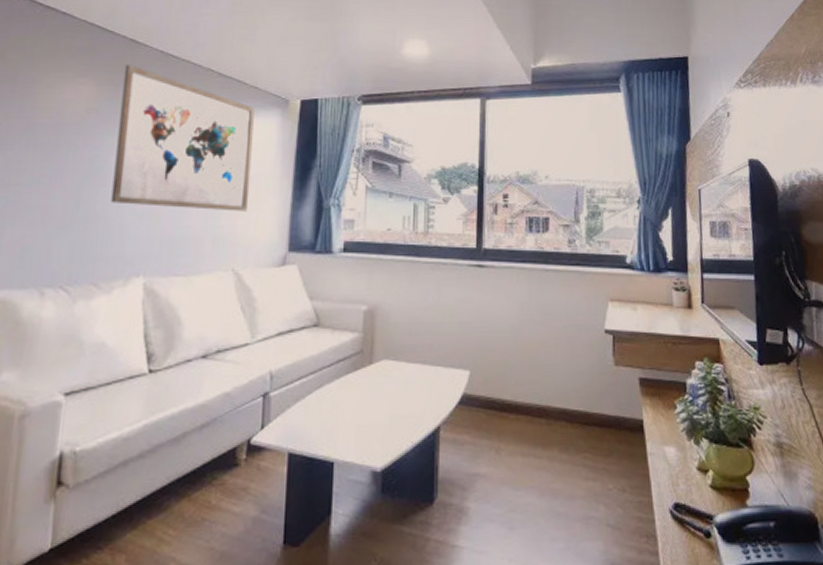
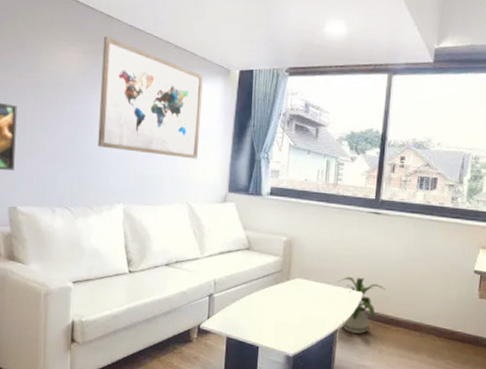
house plant: none [436,351,498,431] -> present [338,276,386,335]

